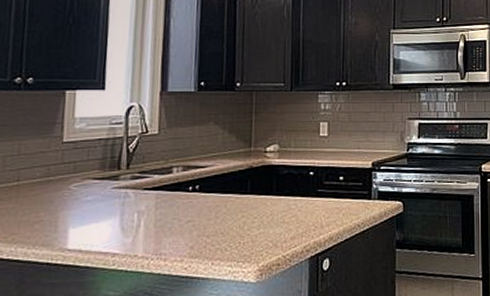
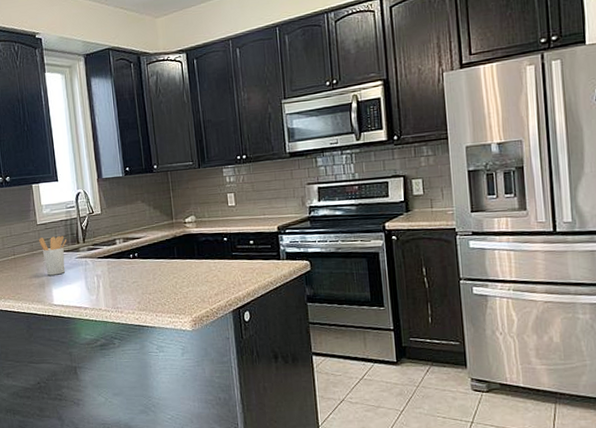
utensil holder: none [61,159,104,210] -> present [39,236,67,276]

